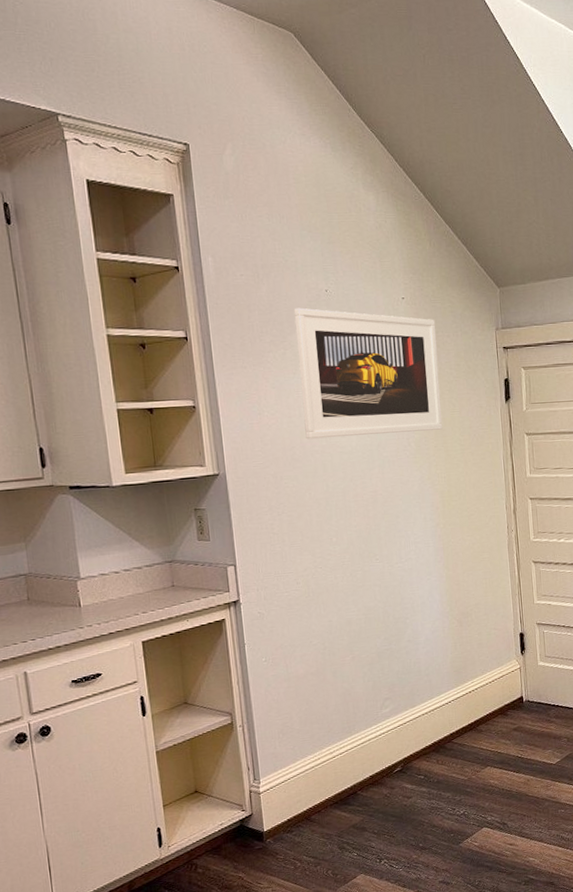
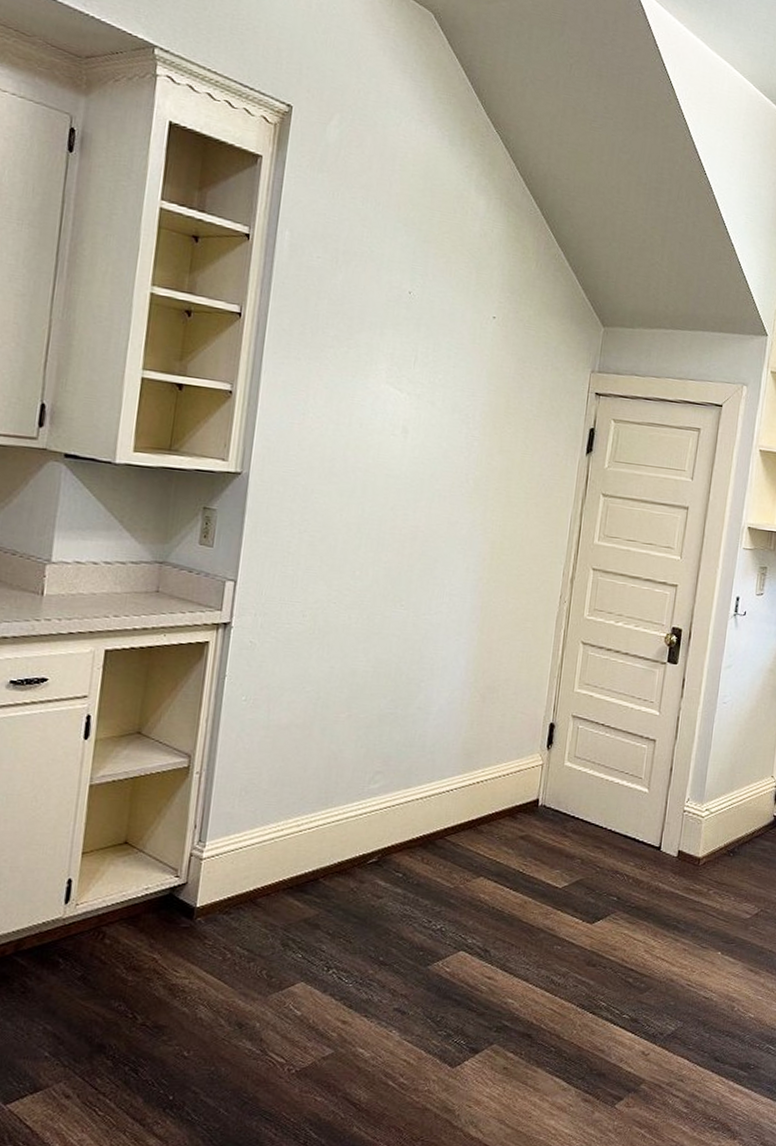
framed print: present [293,307,443,440] -> none [350,304,525,471]

